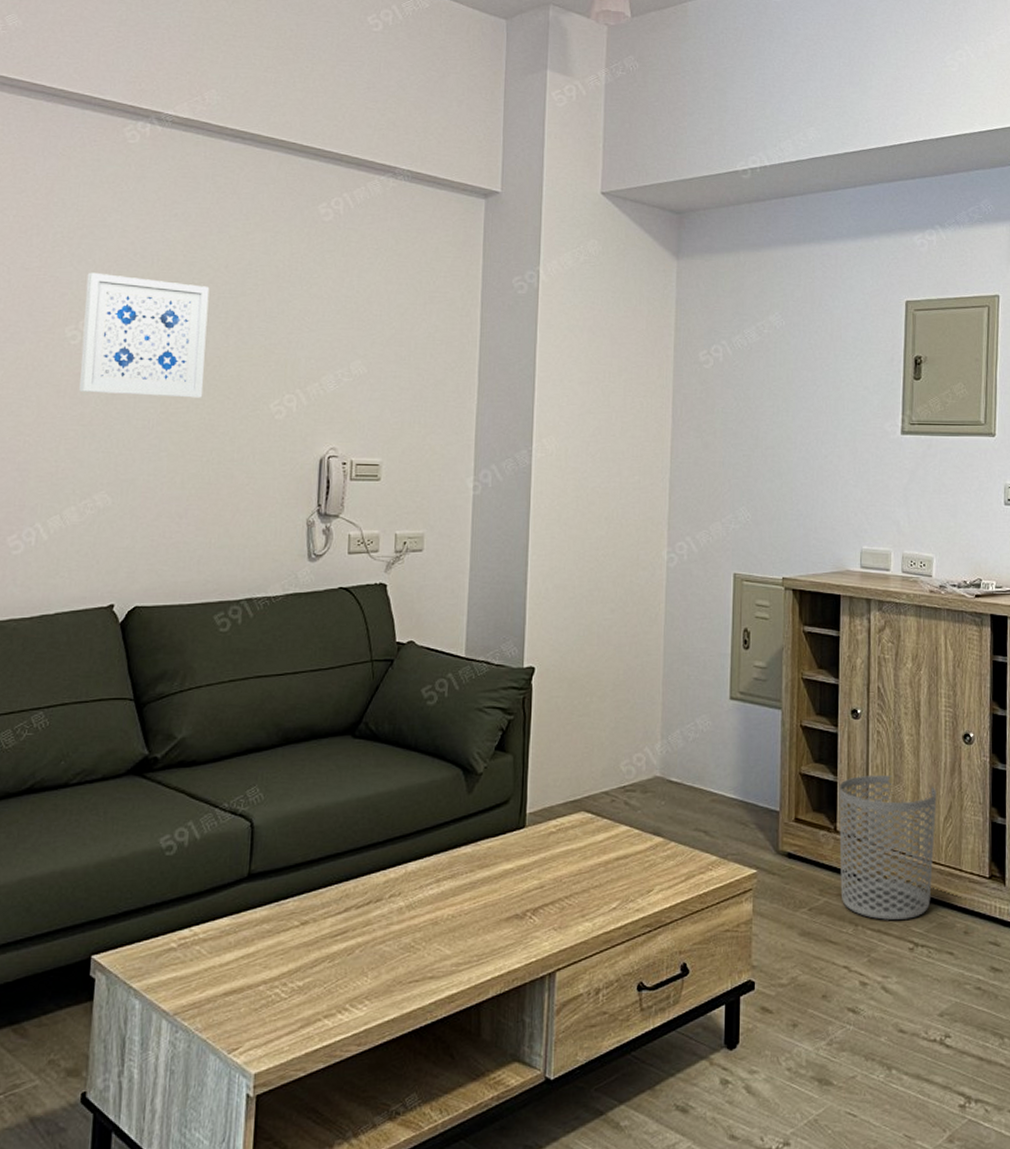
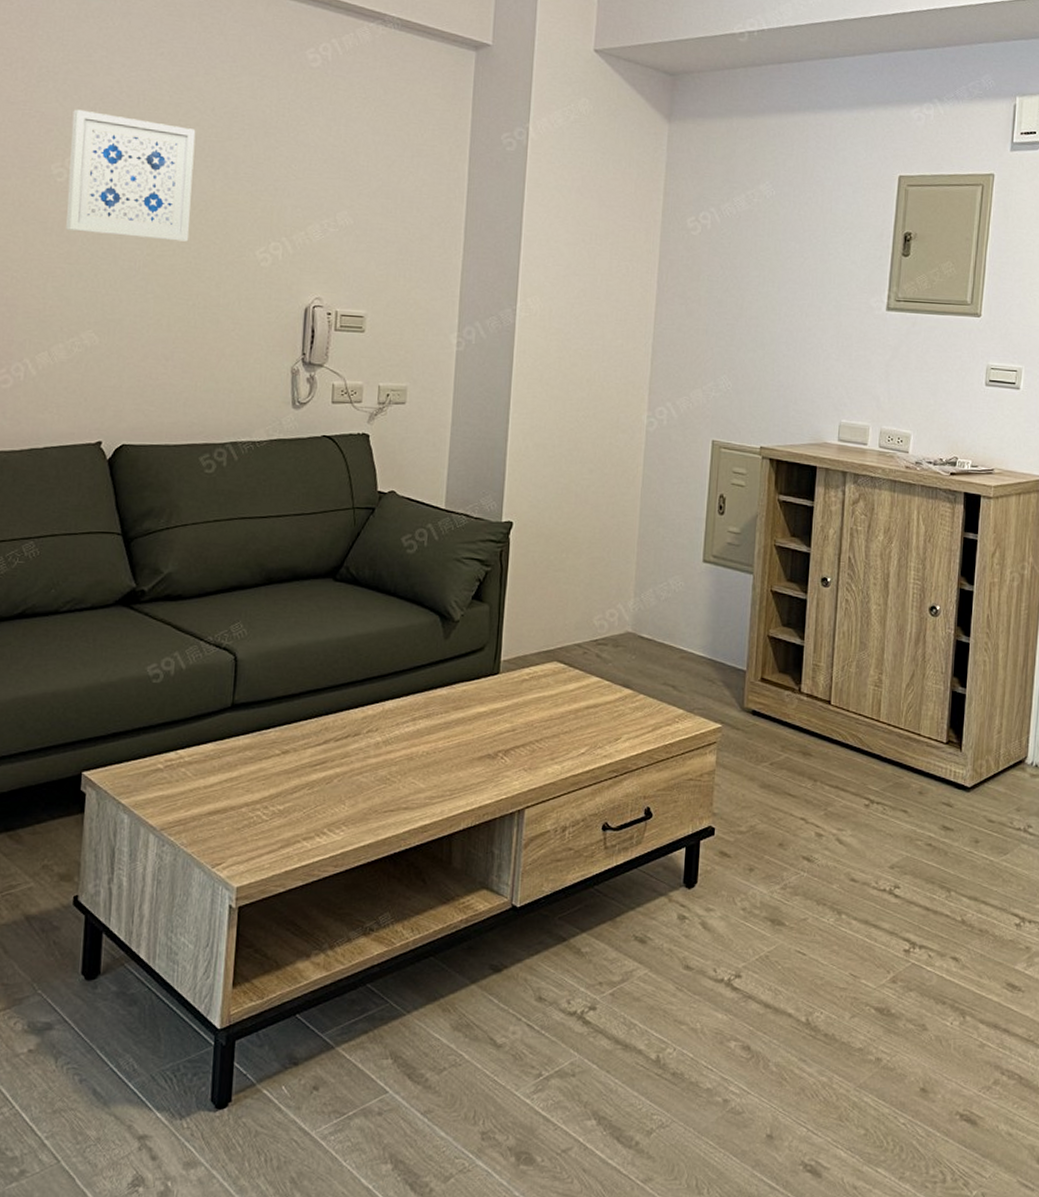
waste bin: present [839,775,937,920] -> none [801,641,900,778]

